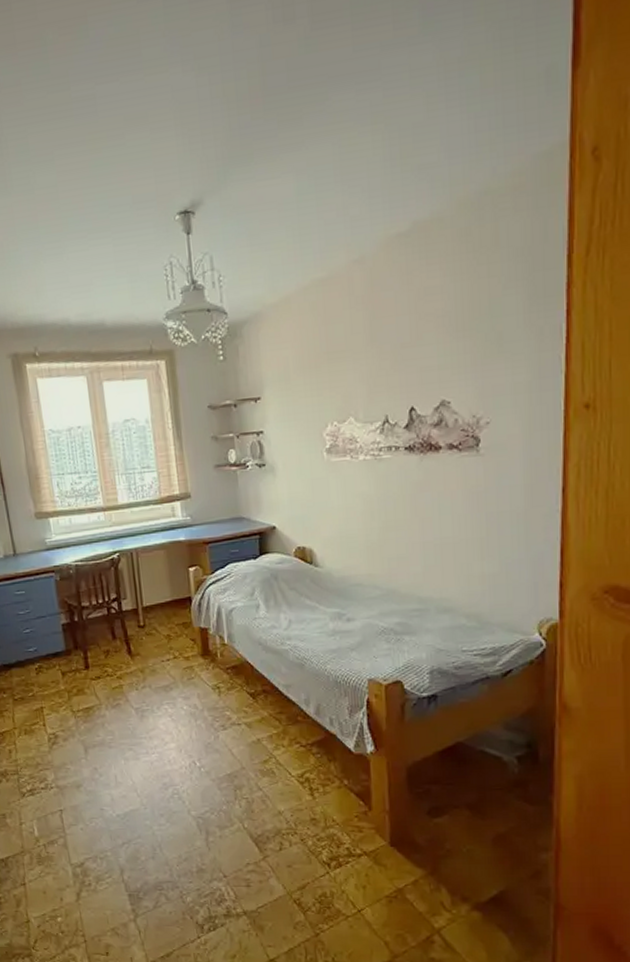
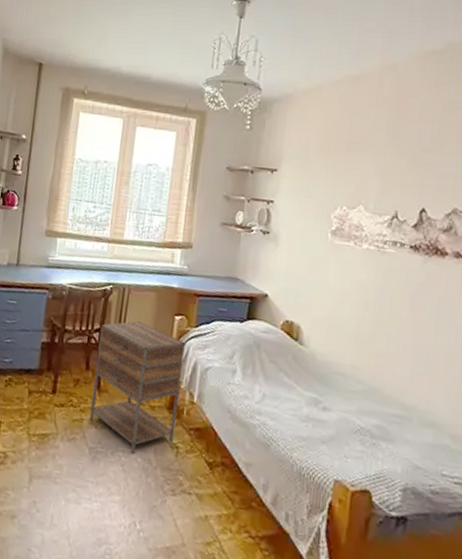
nightstand: none [117,582,214,703] -> present [89,321,185,454]

